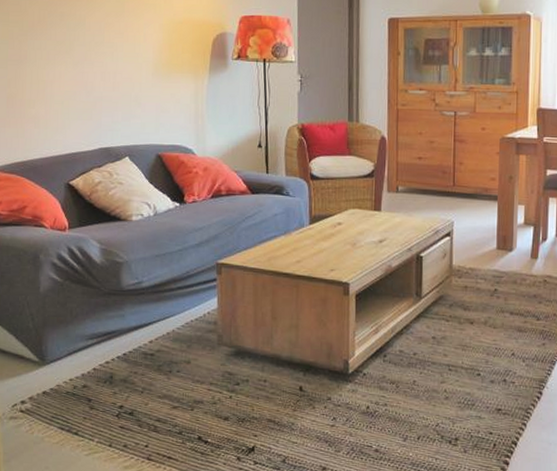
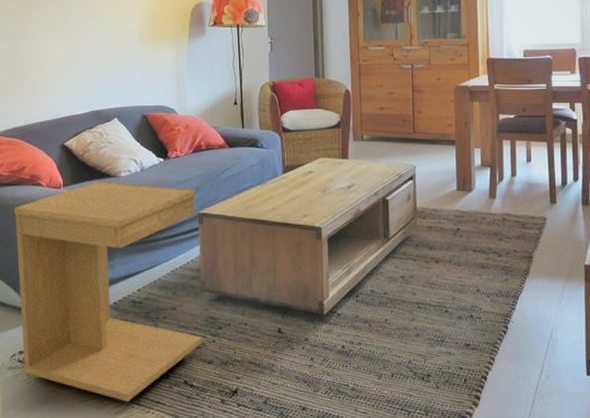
side table: none [14,224,218,456] -> present [13,181,202,402]

